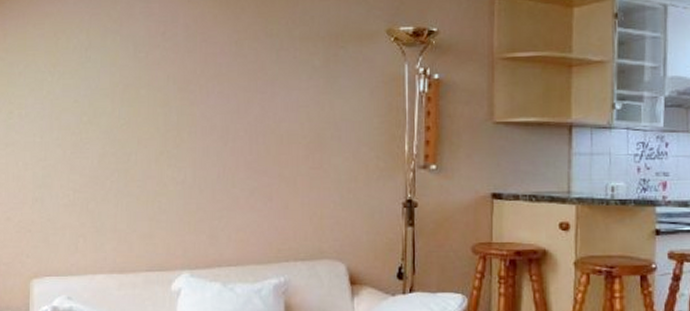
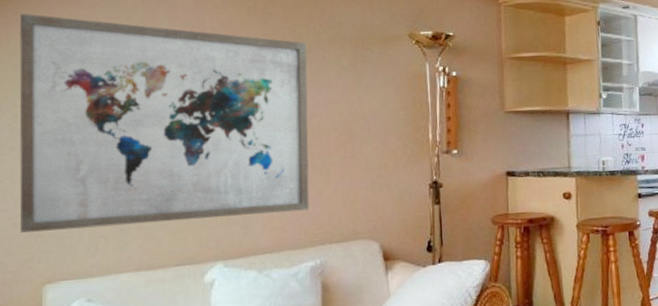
wall art: none [12,10,278,228] -> present [19,13,310,233]

